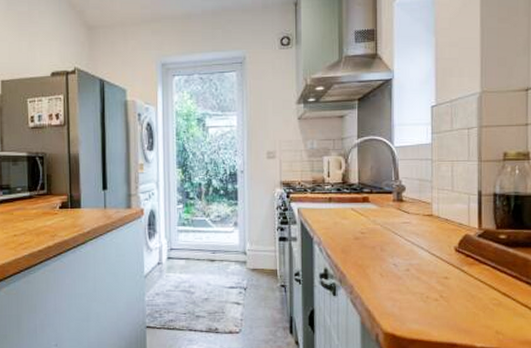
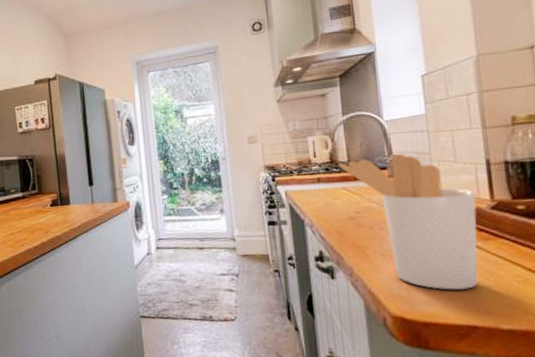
utensil holder: none [349,180,467,310] -> present [338,154,478,290]

